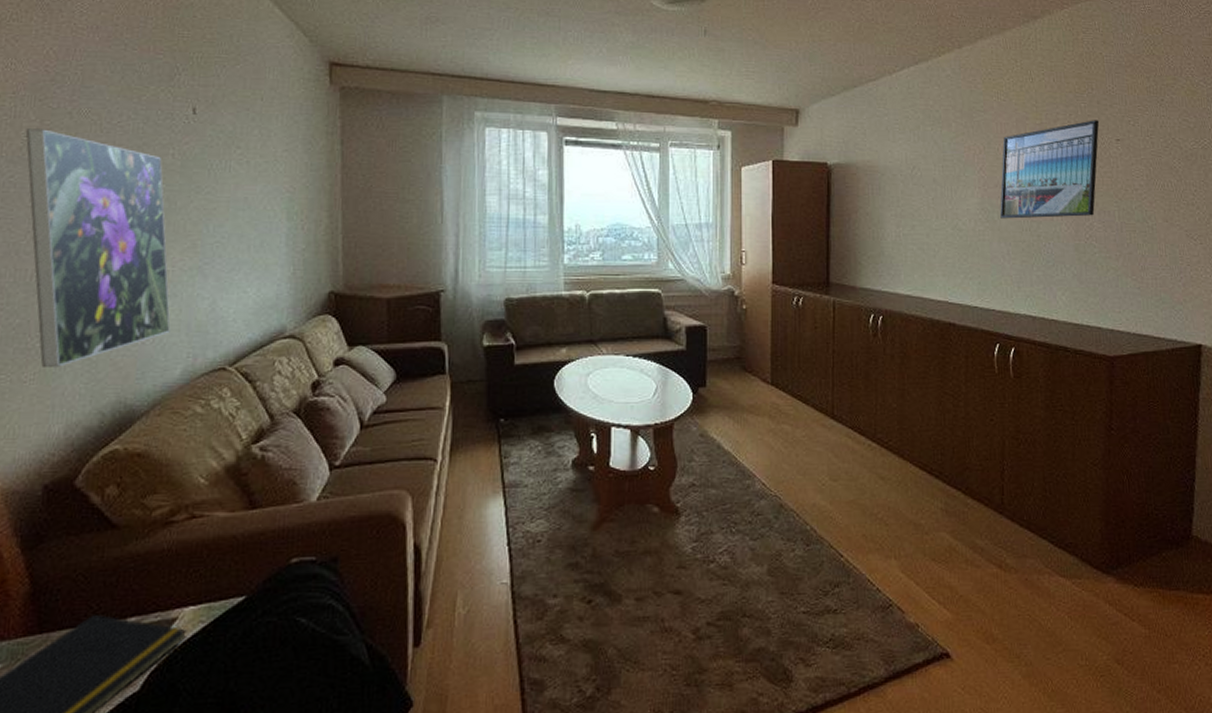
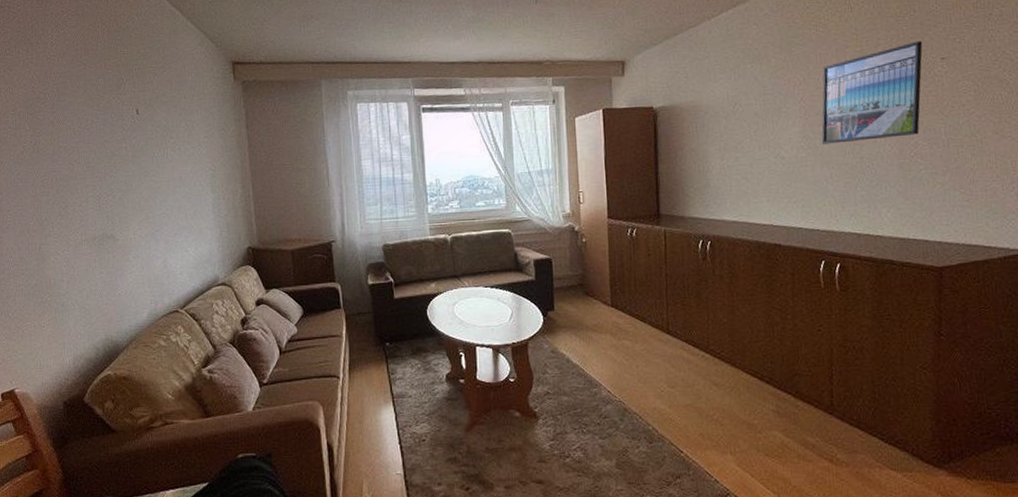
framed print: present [25,128,171,367] -> none [24,136,137,315]

